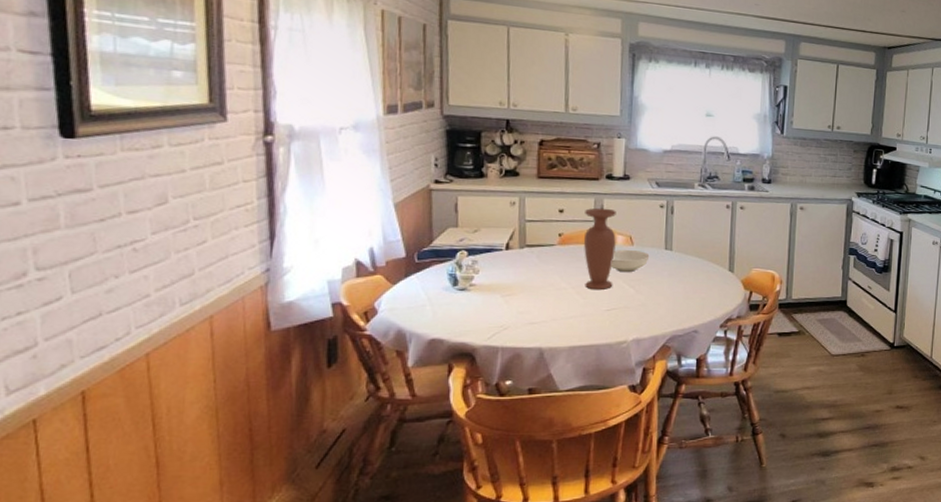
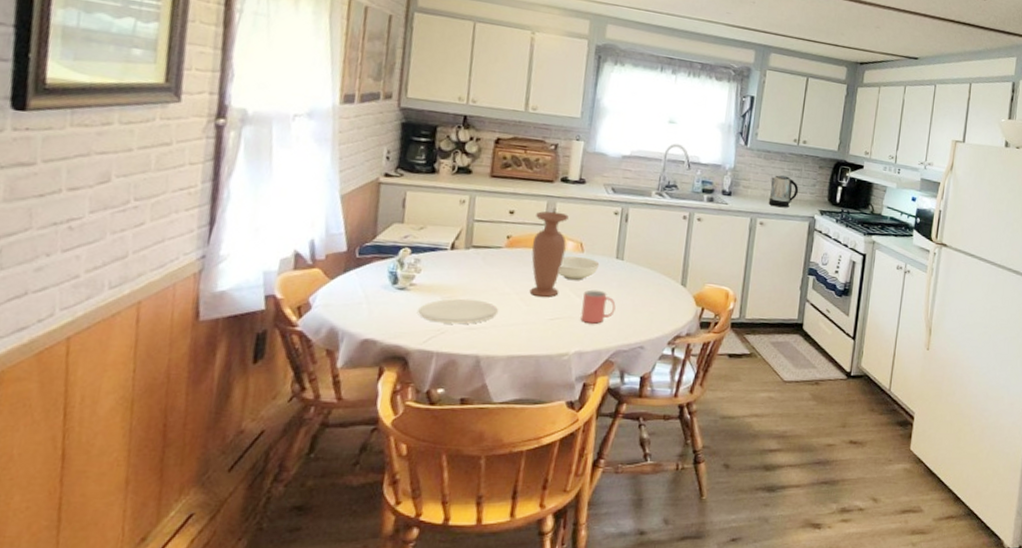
plate: none [480,295,557,320] -> present [418,298,499,325]
mug: none [636,280,668,312] -> present [580,289,616,324]
kettle: none [807,161,836,192] -> present [768,175,799,208]

